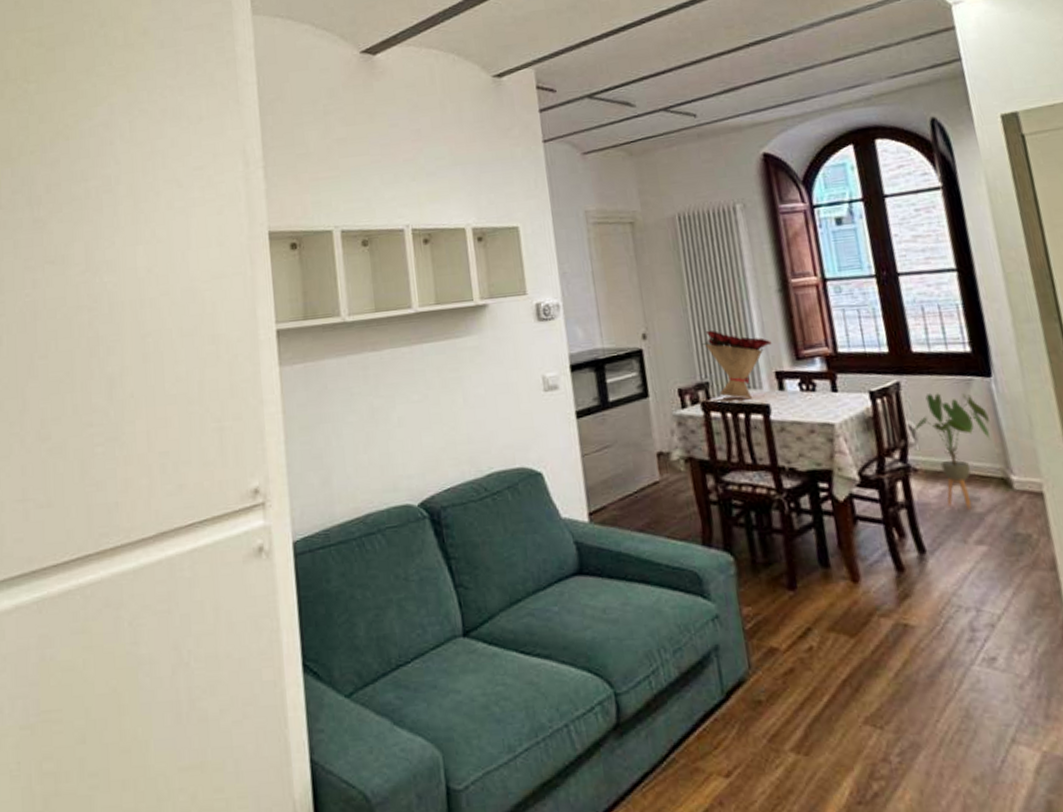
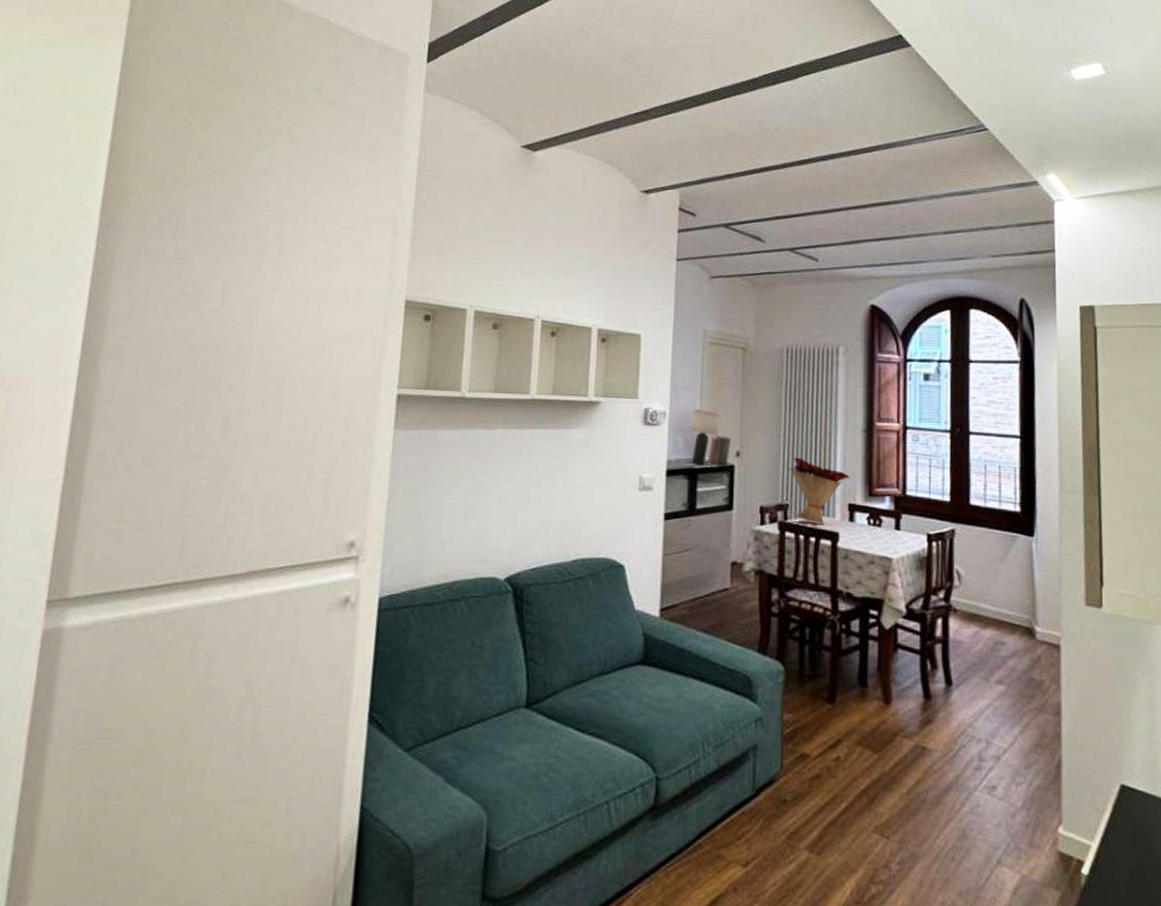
table lamp: none [586,295,620,356] -> present [688,408,721,466]
books: none [612,318,636,355] -> present [708,434,732,468]
house plant: present [912,393,990,510] -> none [958,544,1025,652]

